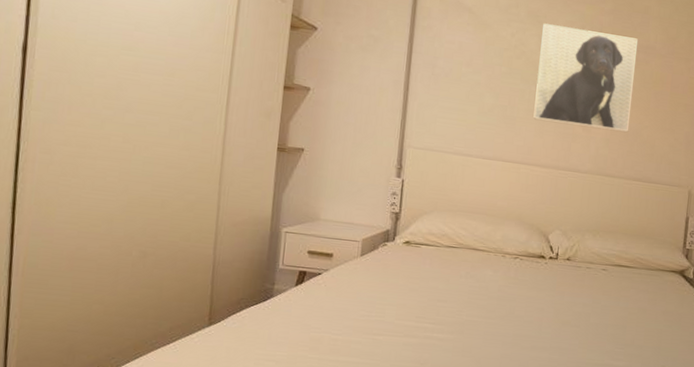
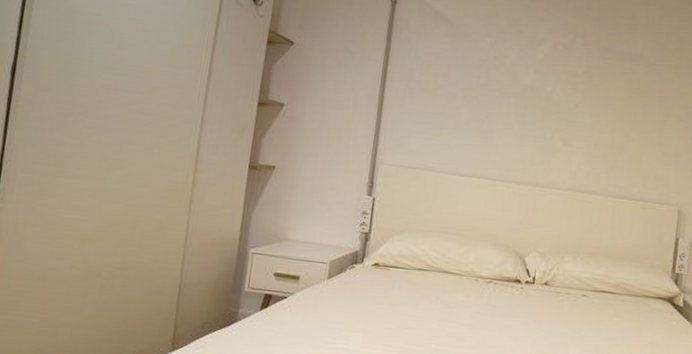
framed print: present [533,23,638,132] -> none [511,32,624,146]

